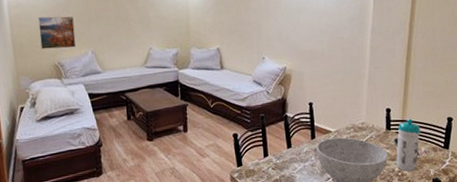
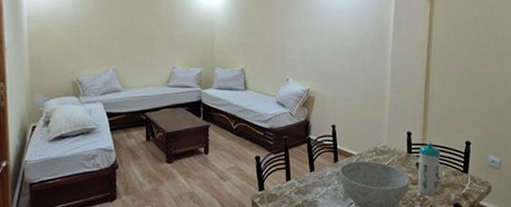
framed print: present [37,16,77,50] -> none [58,32,97,66]

